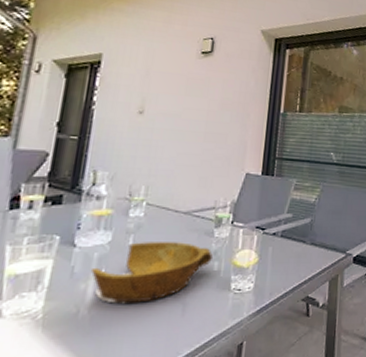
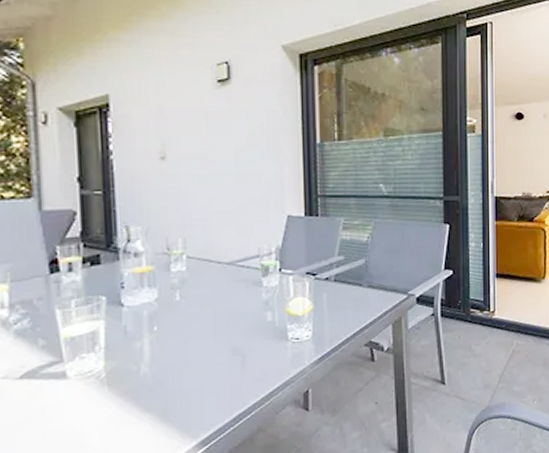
bowl: present [90,242,213,304] -> none [142,294,264,360]

